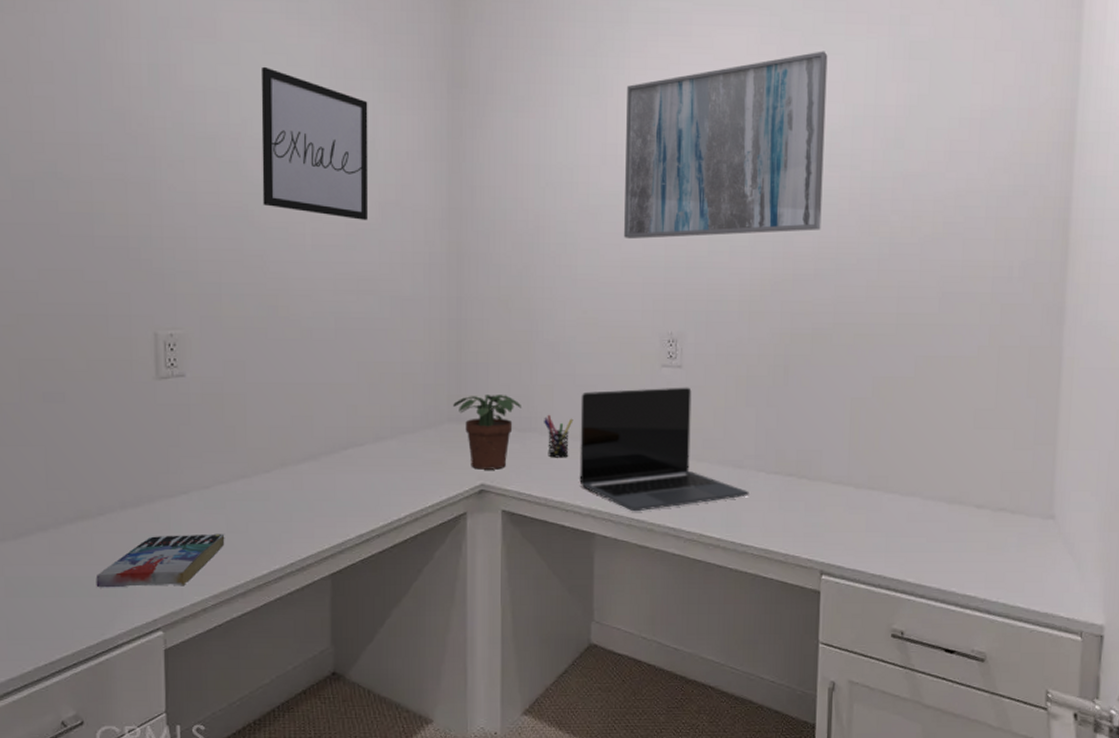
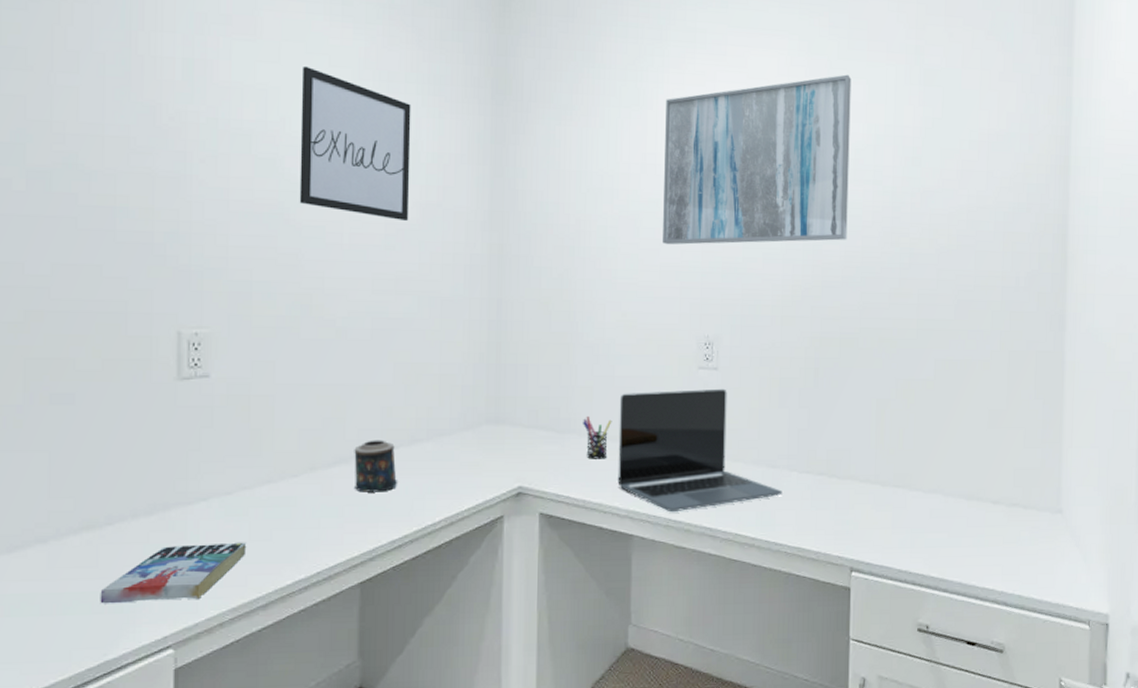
candle: none [322,437,365,488] -> present [354,440,398,492]
potted plant: present [453,395,521,470] -> none [492,396,560,472]

